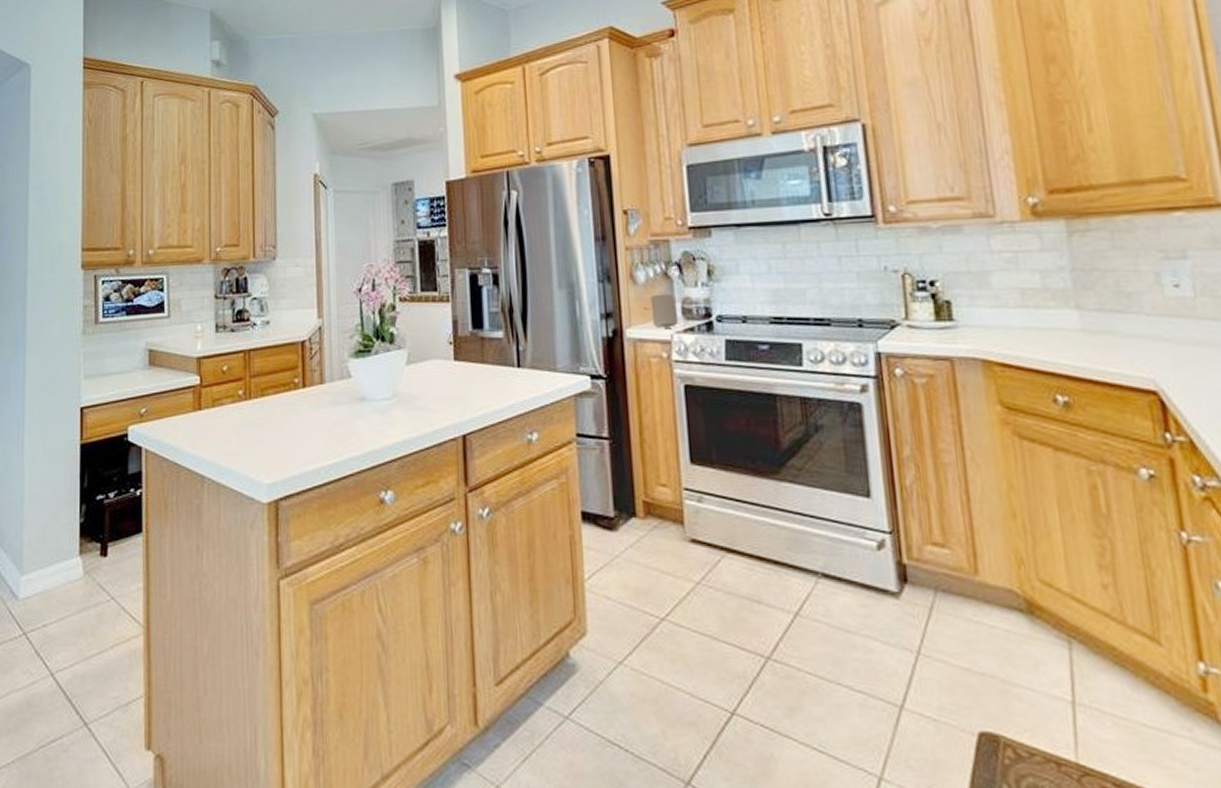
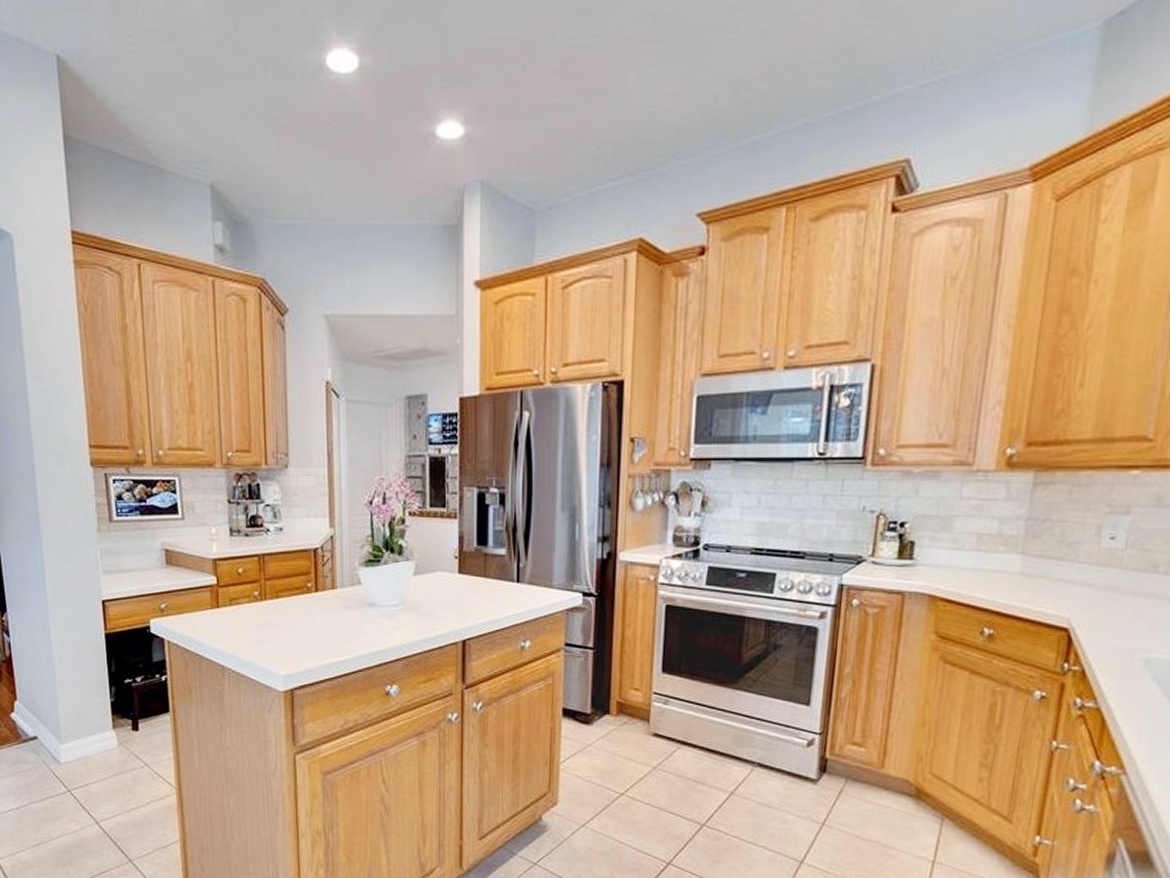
canister: present [644,292,689,330] -> none [639,520,679,555]

